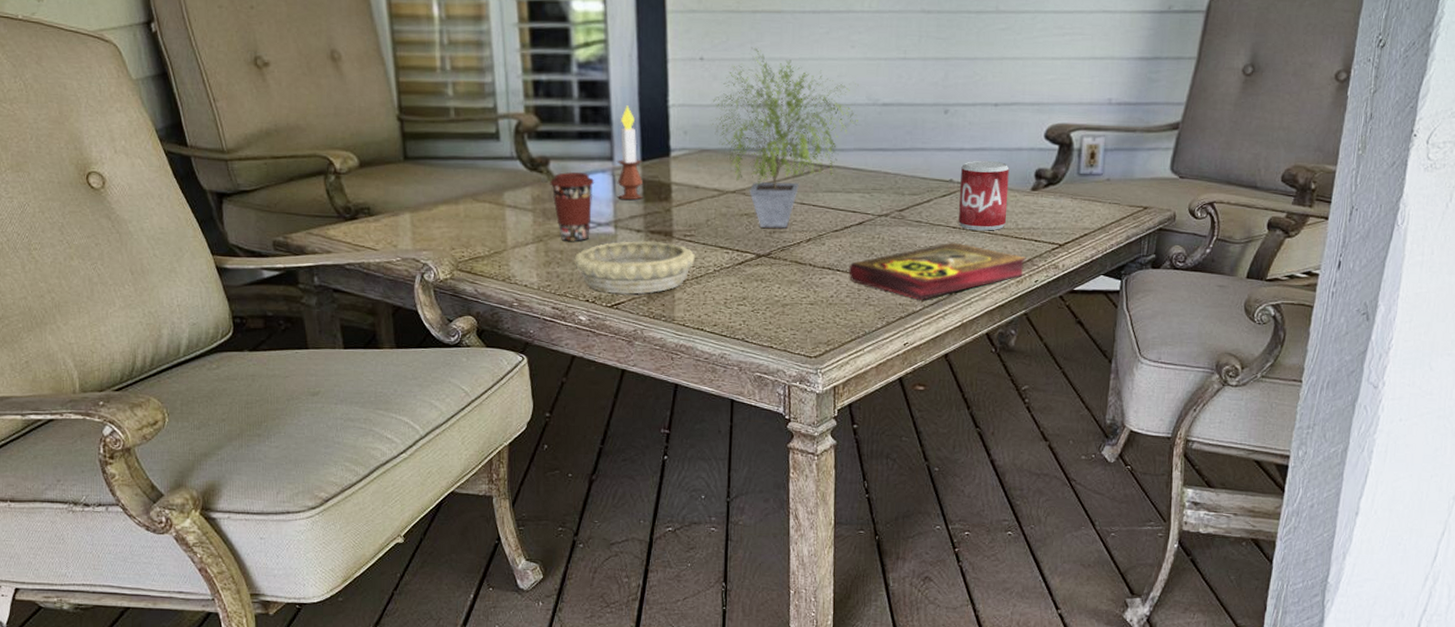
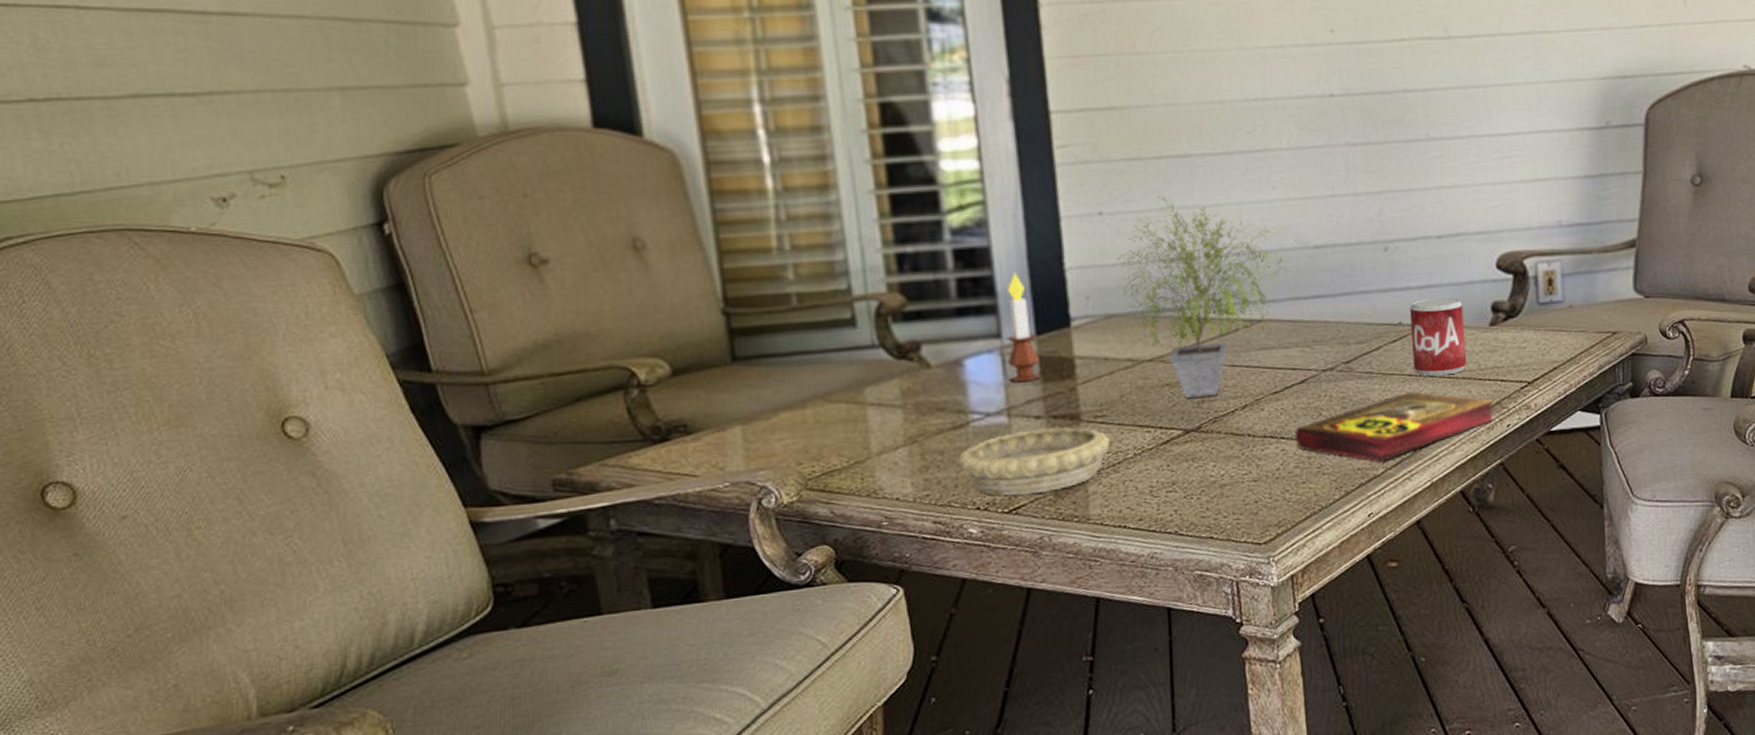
coffee cup: present [550,171,595,242] -> none [923,355,980,440]

